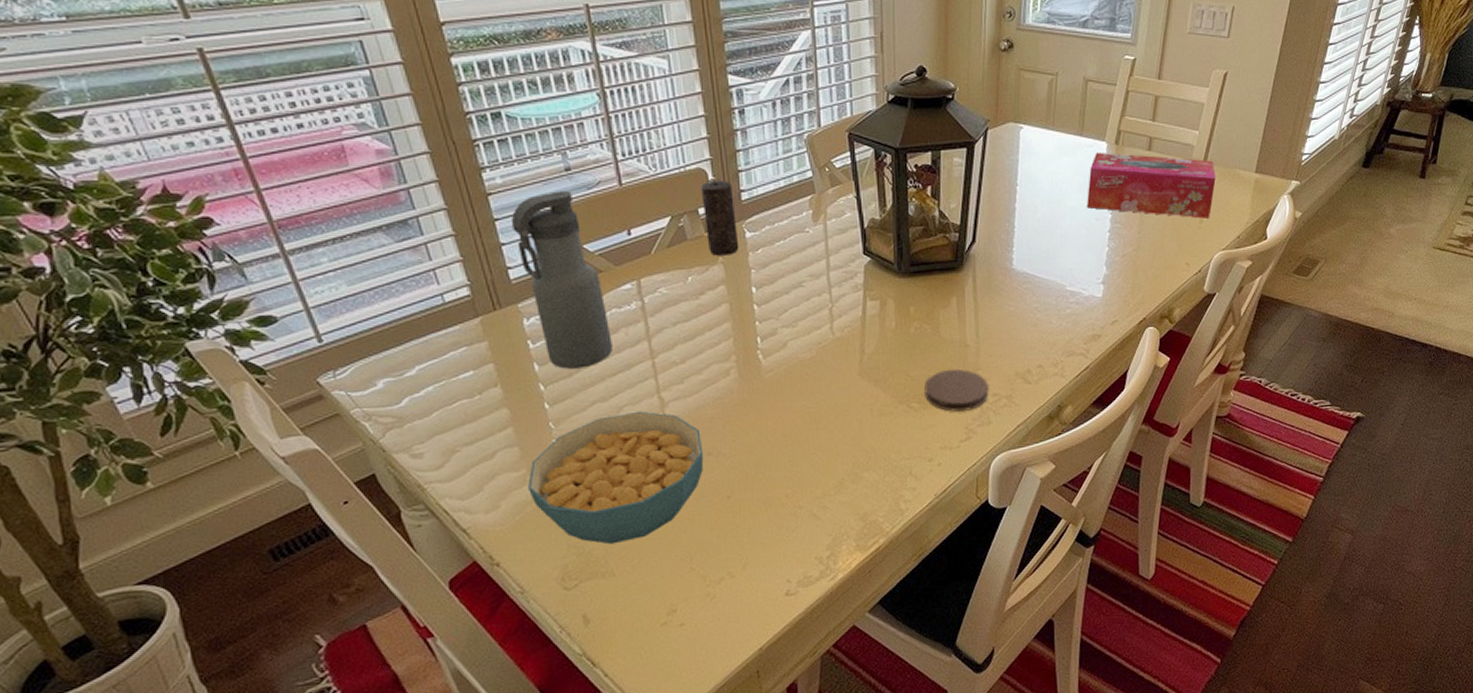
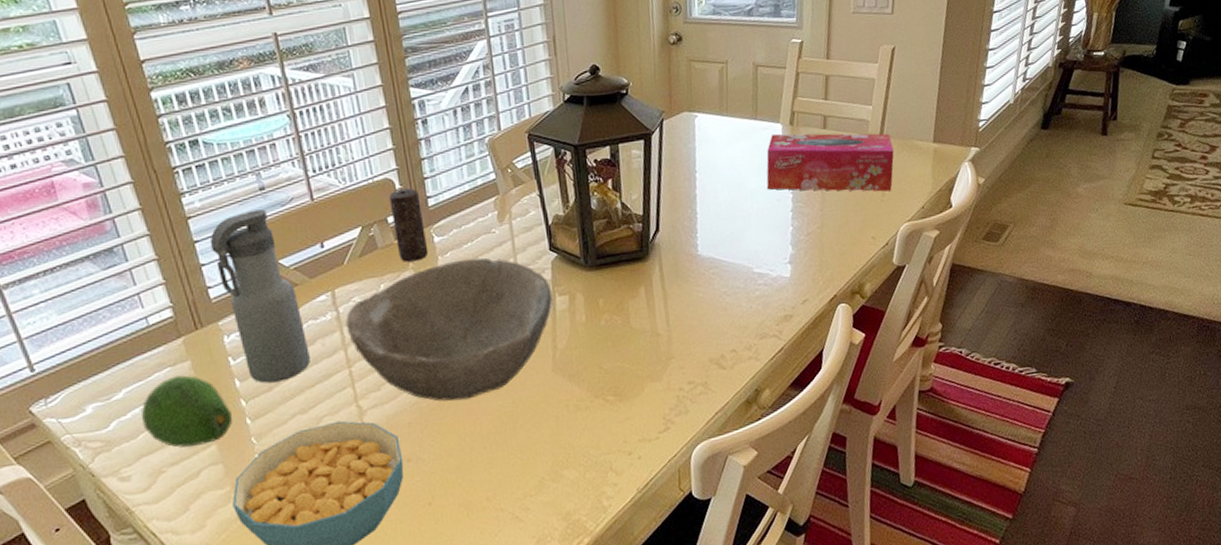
fruit: none [436,355,530,428] -> present [142,375,232,448]
bowl: none [651,256,864,399] -> present [346,258,553,402]
coaster: present [924,369,989,412] -> none [619,359,684,403]

